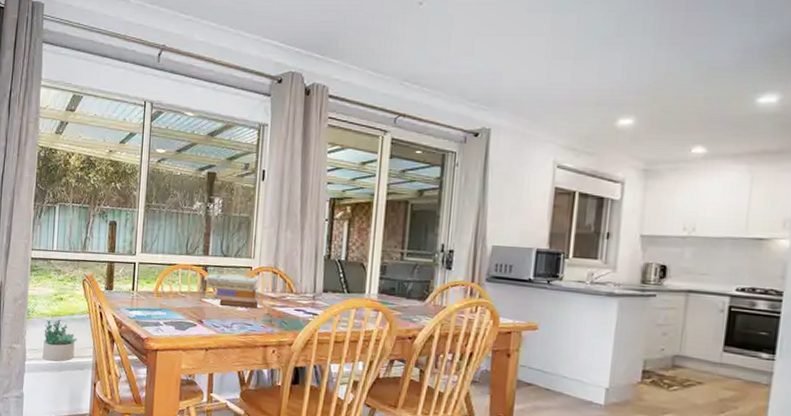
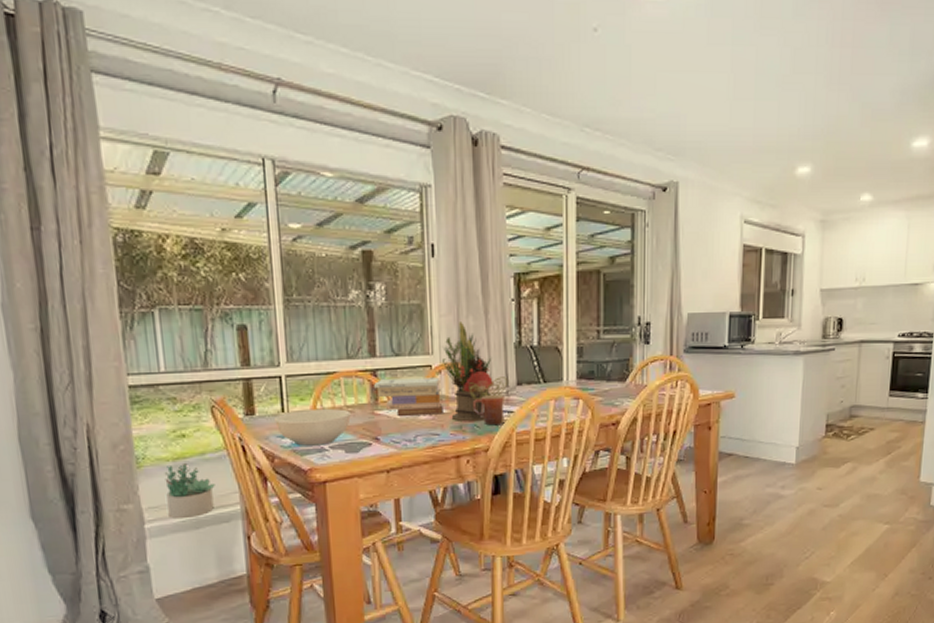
bowl: none [126,291,183,321] -> present [275,409,351,446]
flower arrangement: none [260,234,316,319] -> present [441,322,508,422]
mug: none [282,297,312,325] -> present [472,395,506,426]

